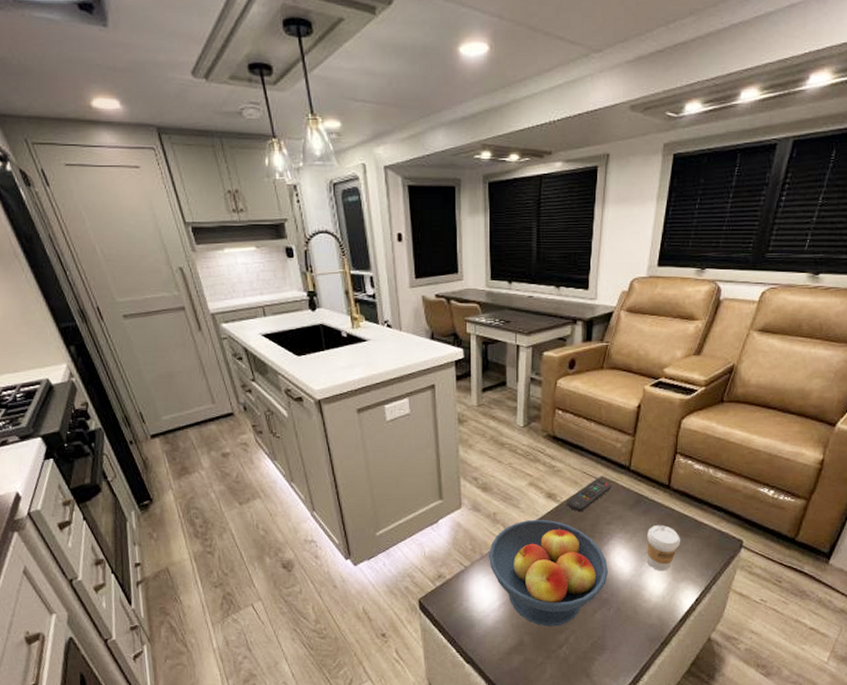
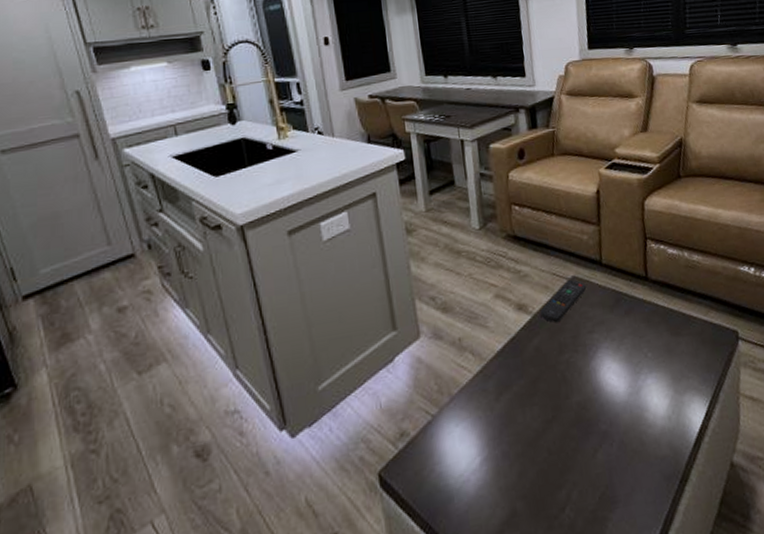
fruit bowl: present [489,519,608,627] -> none [459,337,602,483]
coffee cup: present [647,524,680,571] -> none [635,325,673,384]

